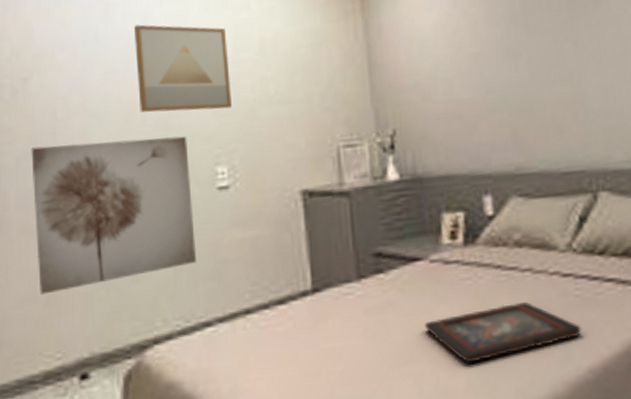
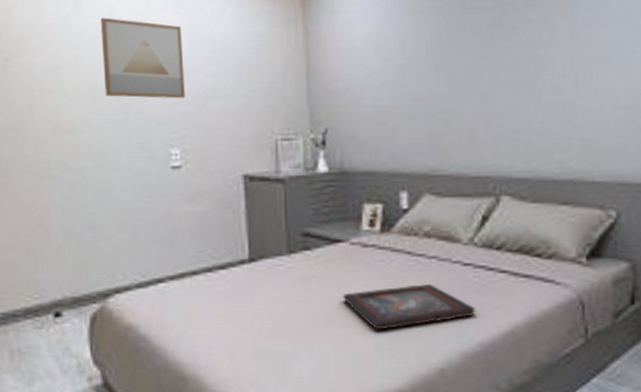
wall art: present [31,136,196,295] -> none [12,119,152,245]

